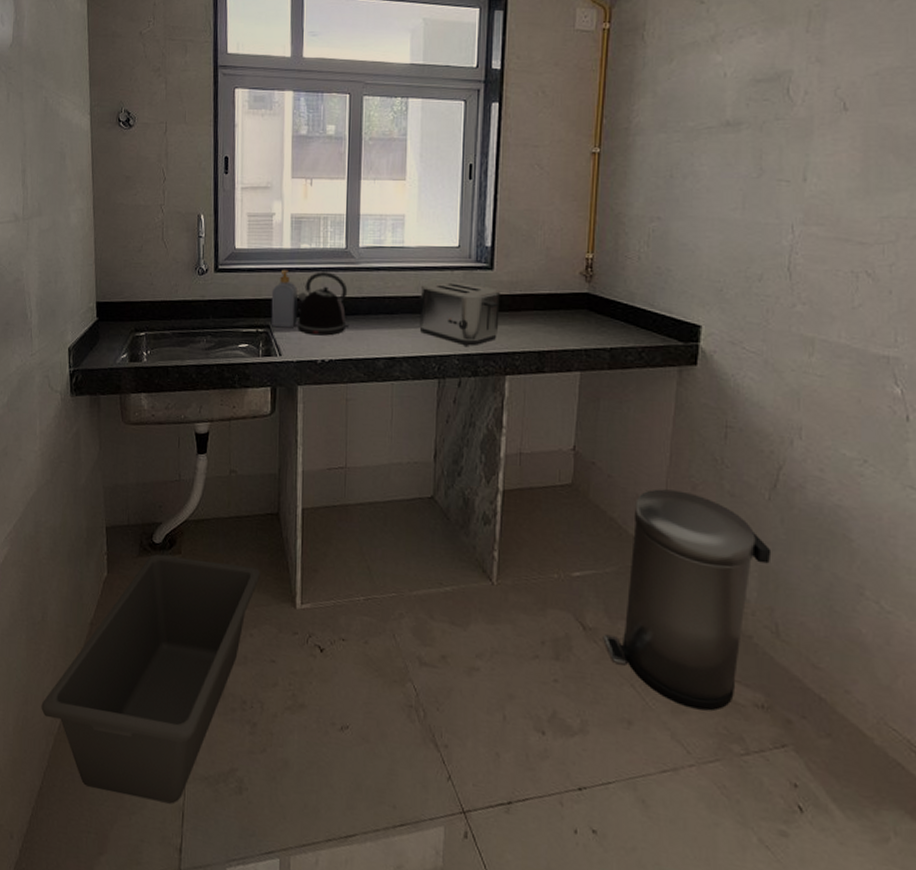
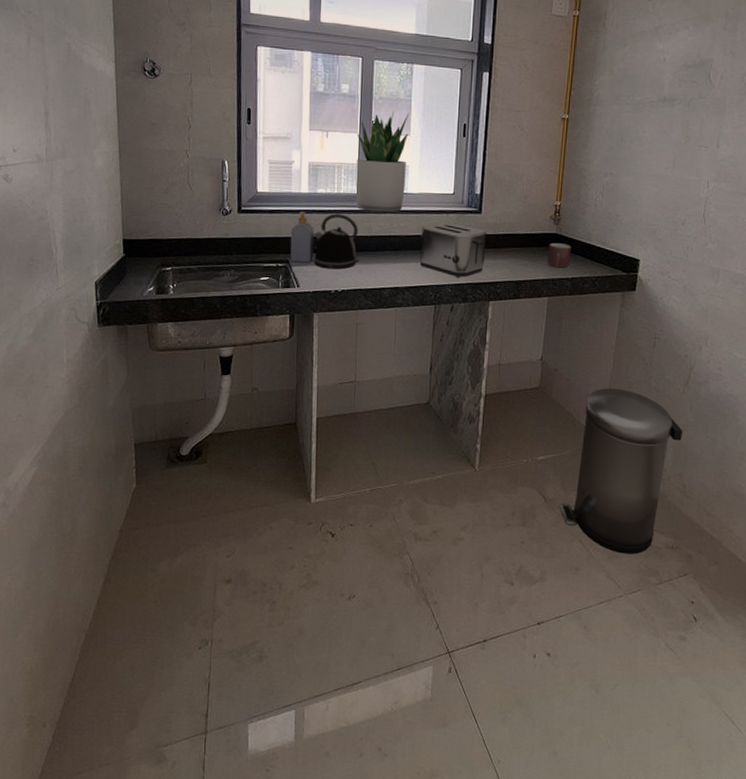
storage bin: present [41,554,260,804] -> none [72,465,279,678]
planter: none [344,152,405,270] -> present [355,110,410,212]
mug: none [578,305,609,338] -> present [547,243,572,270]

